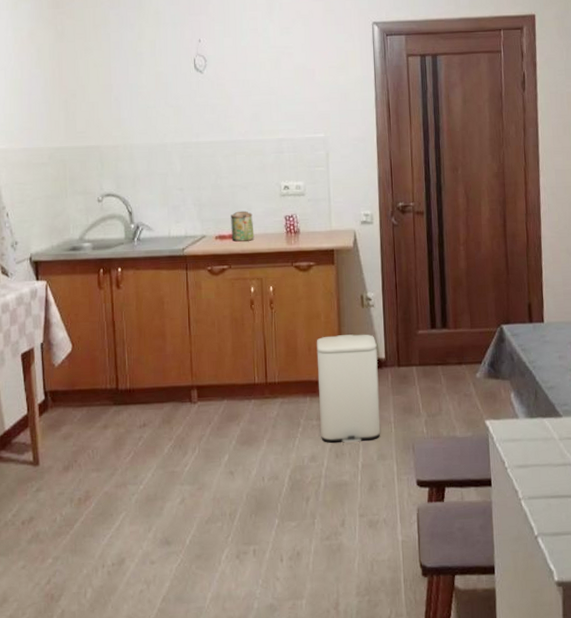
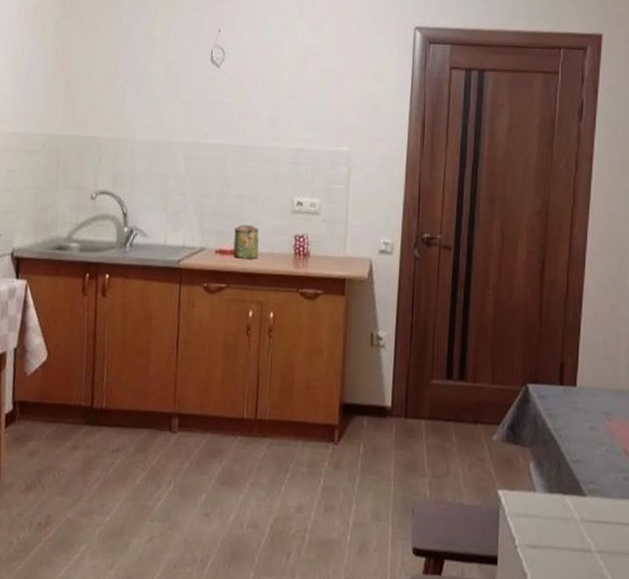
pedal bin: present [316,334,381,443] -> none [310,374,383,498]

